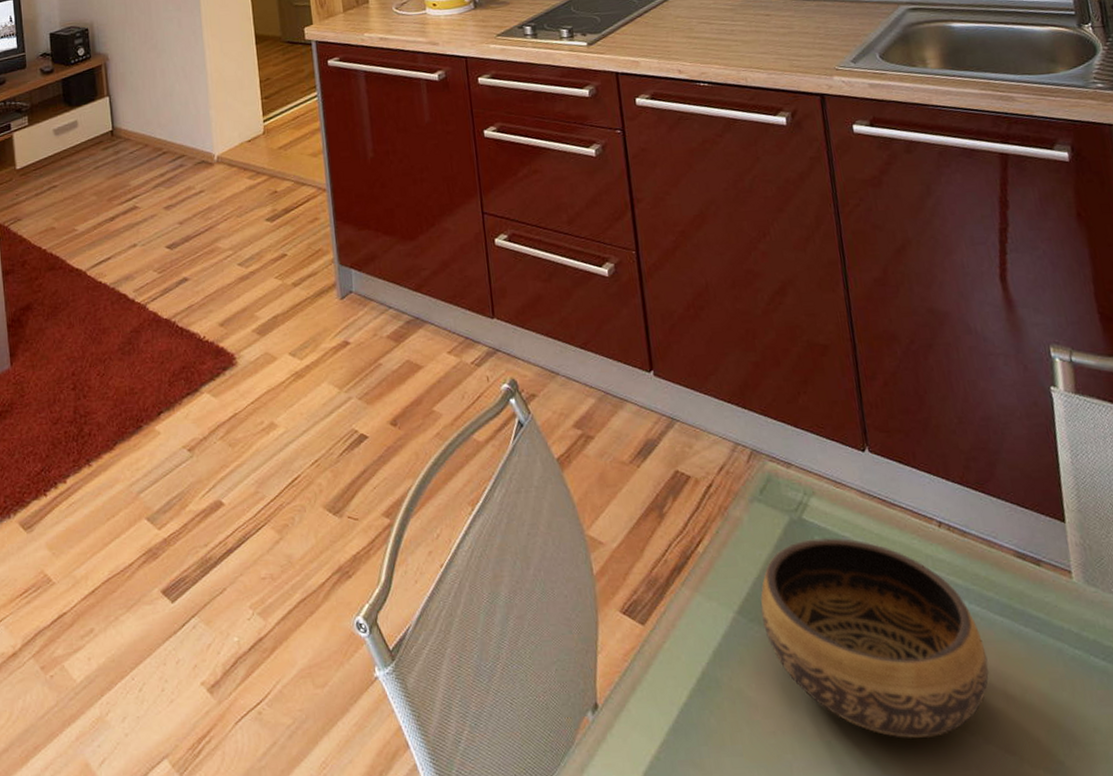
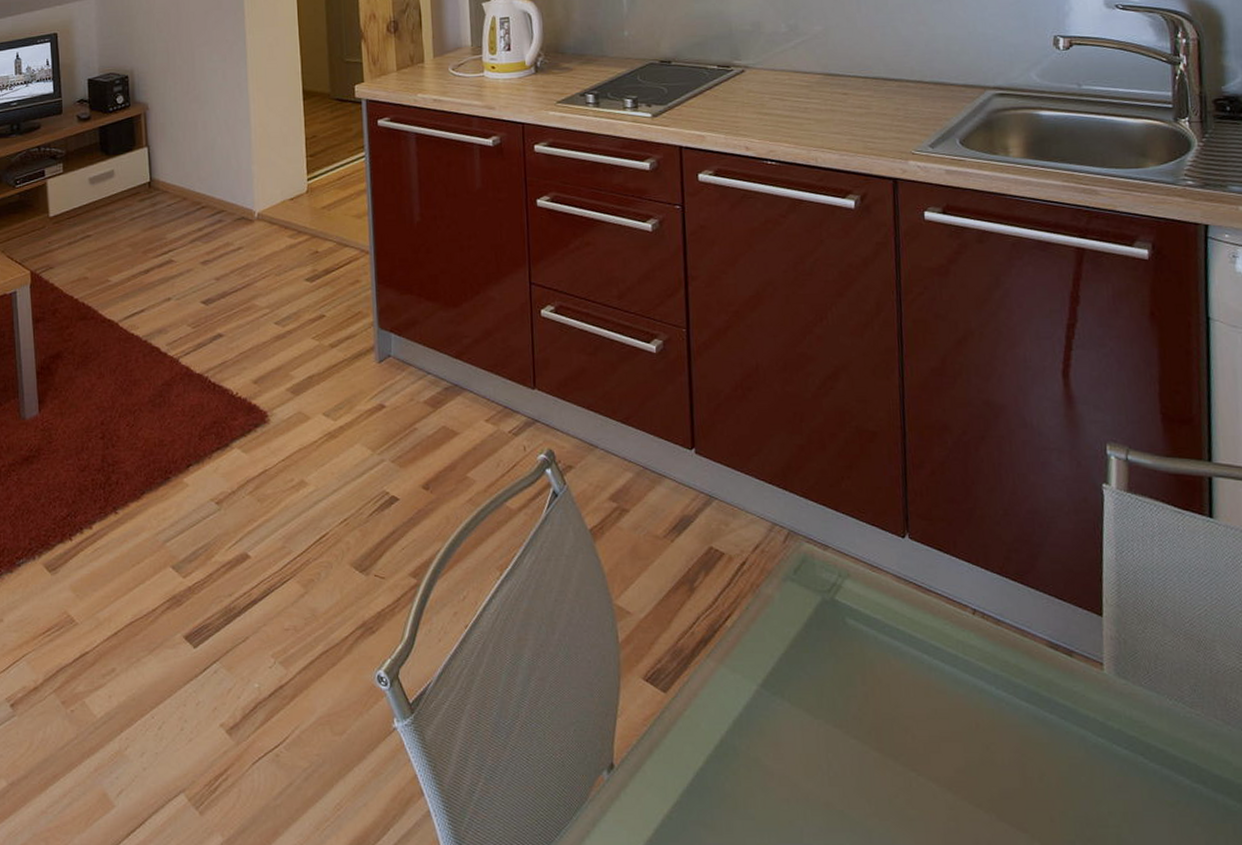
bowl: present [760,538,990,738] -> none [785,619,1010,812]

